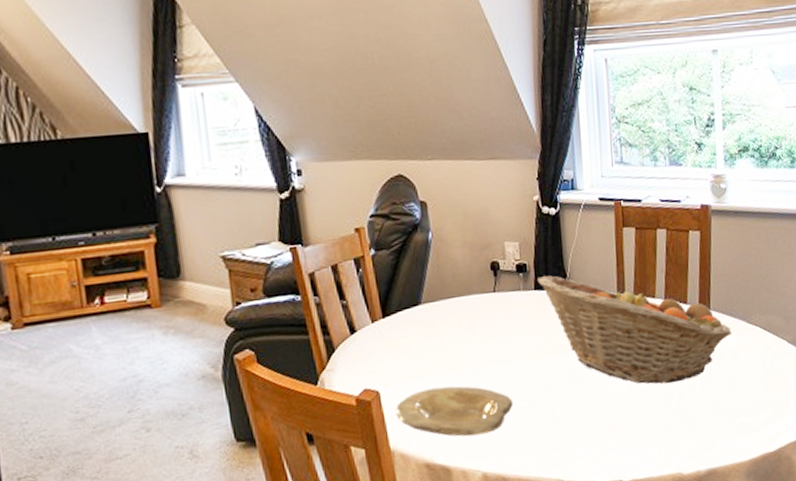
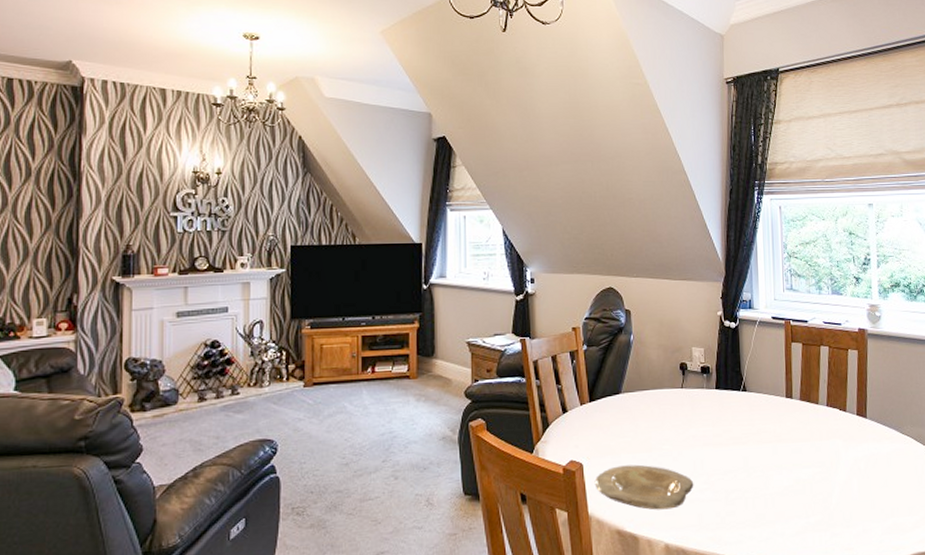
fruit basket: present [538,275,732,384] -> none [719,378,886,481]

